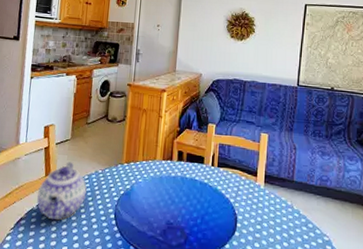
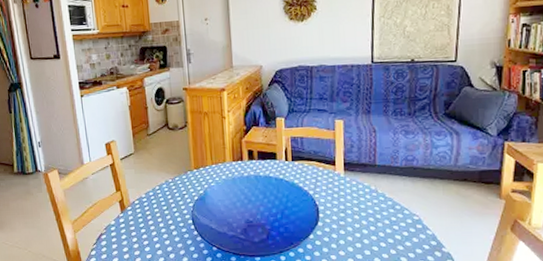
teapot: present [36,162,87,221] -> none [111,175,161,232]

